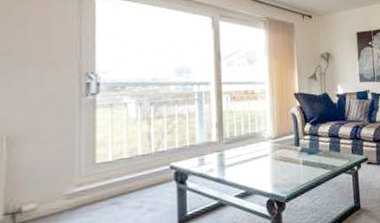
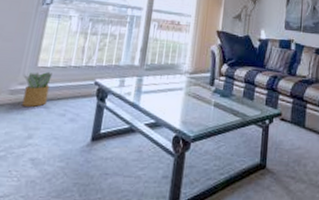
potted plant: none [80,165,116,208] -> present [22,71,52,107]

